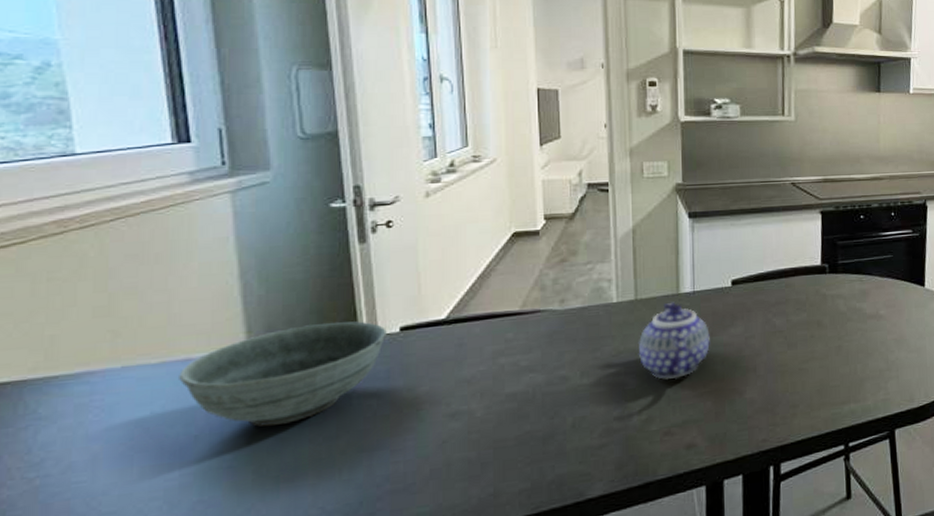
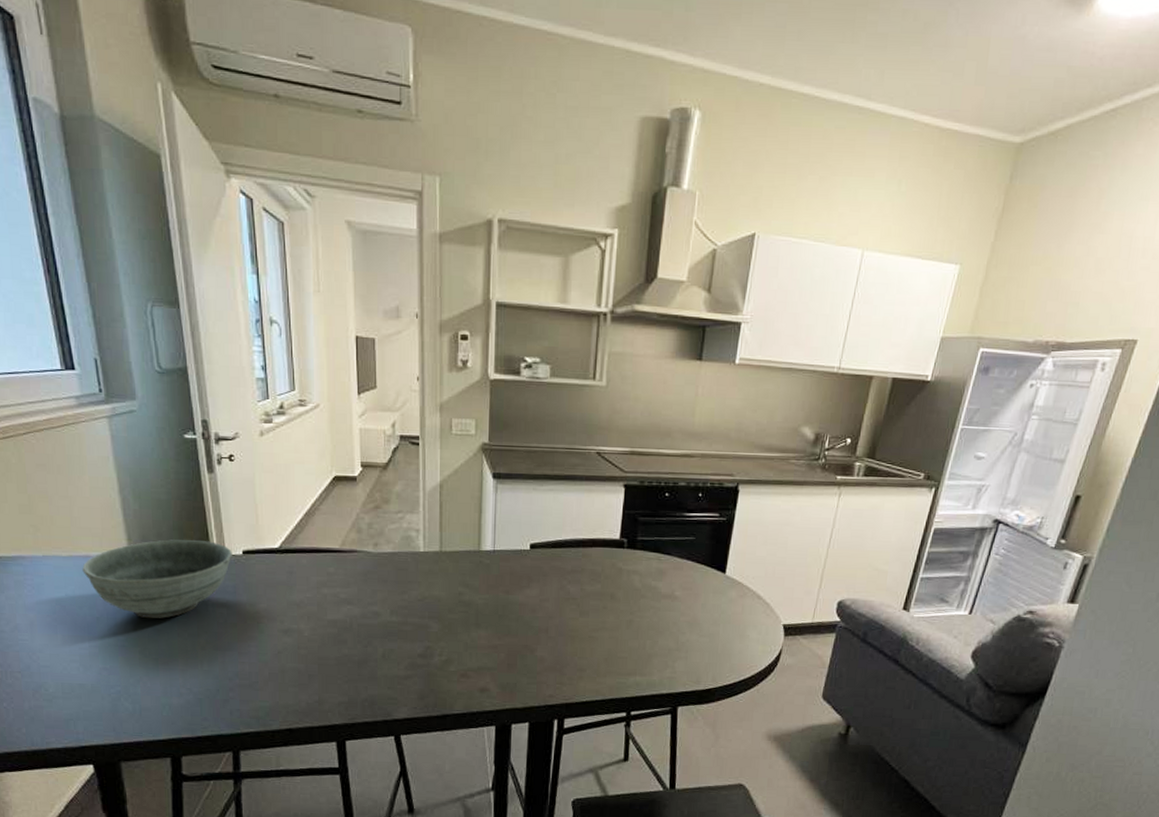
teapot: present [638,302,710,380] -> none [441,557,507,629]

